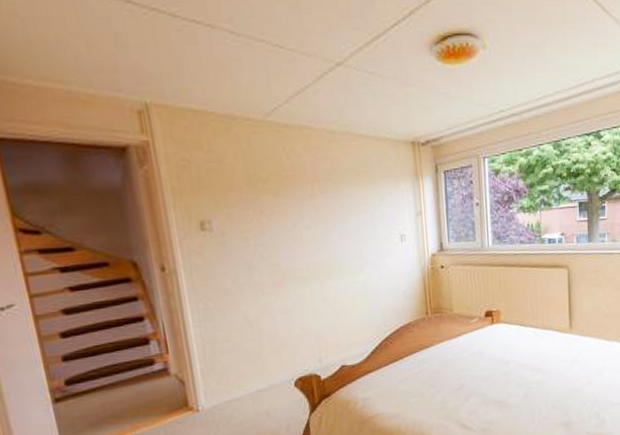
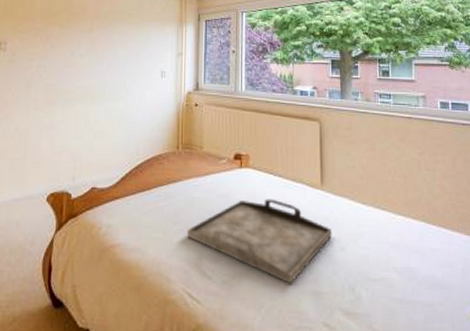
serving tray: none [445,348,580,421] -> present [187,199,332,284]

